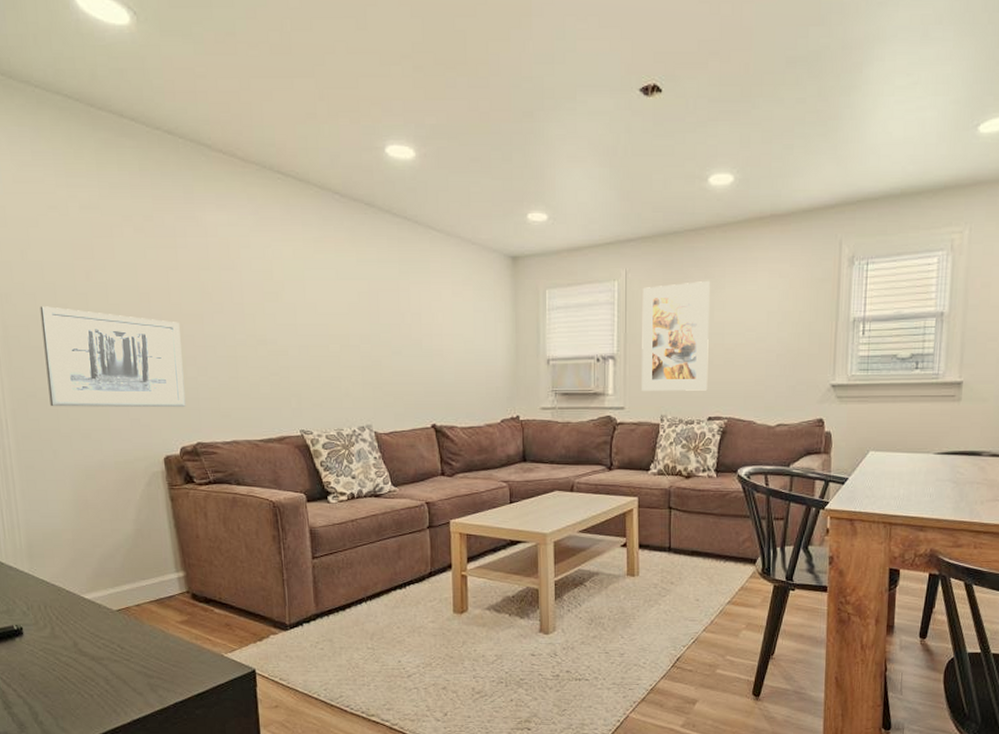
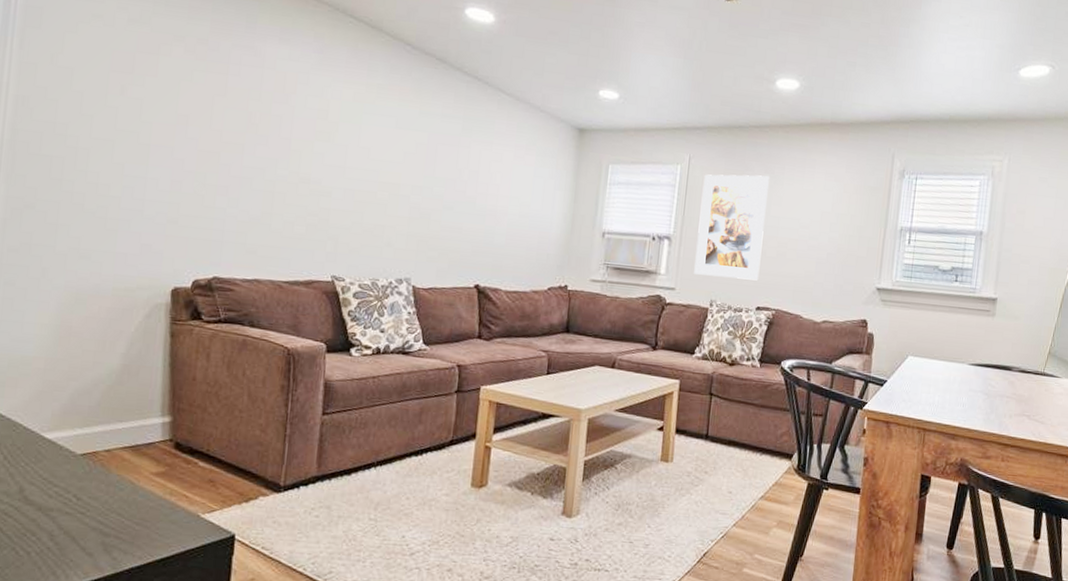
wall art: present [40,306,186,408] -> none [50,114,217,239]

